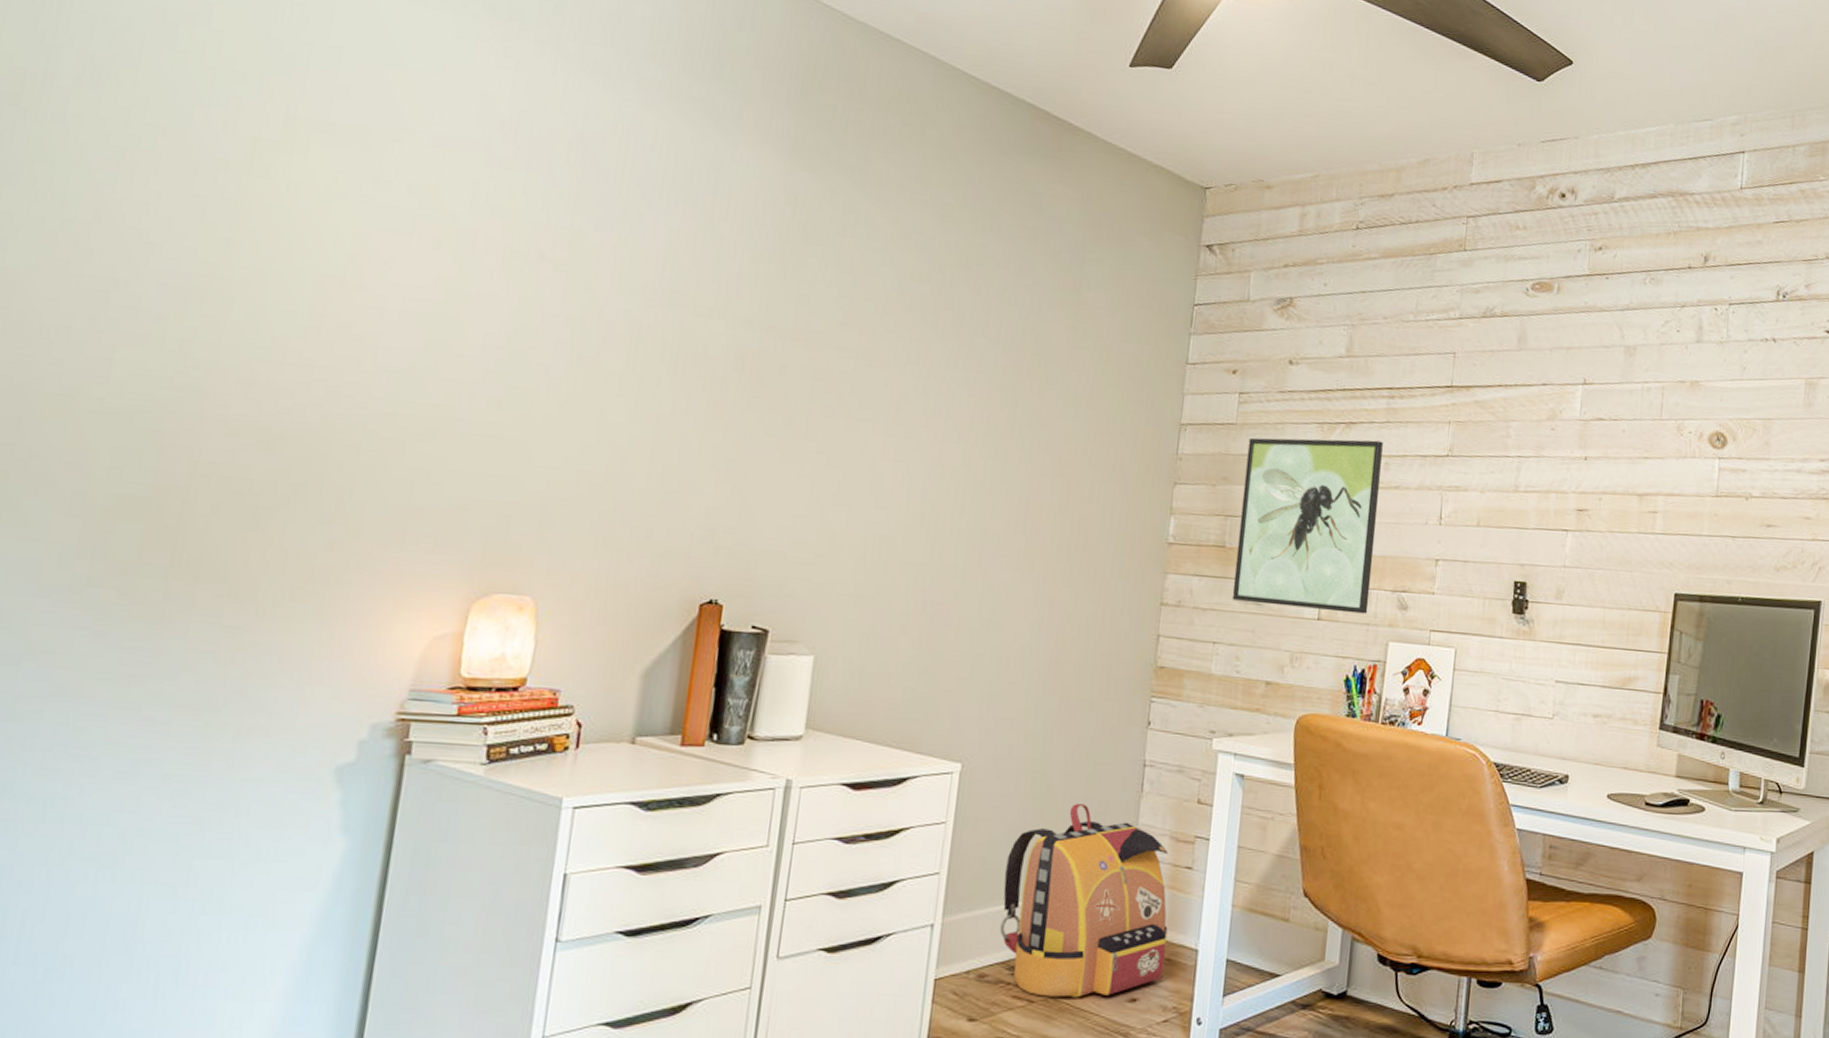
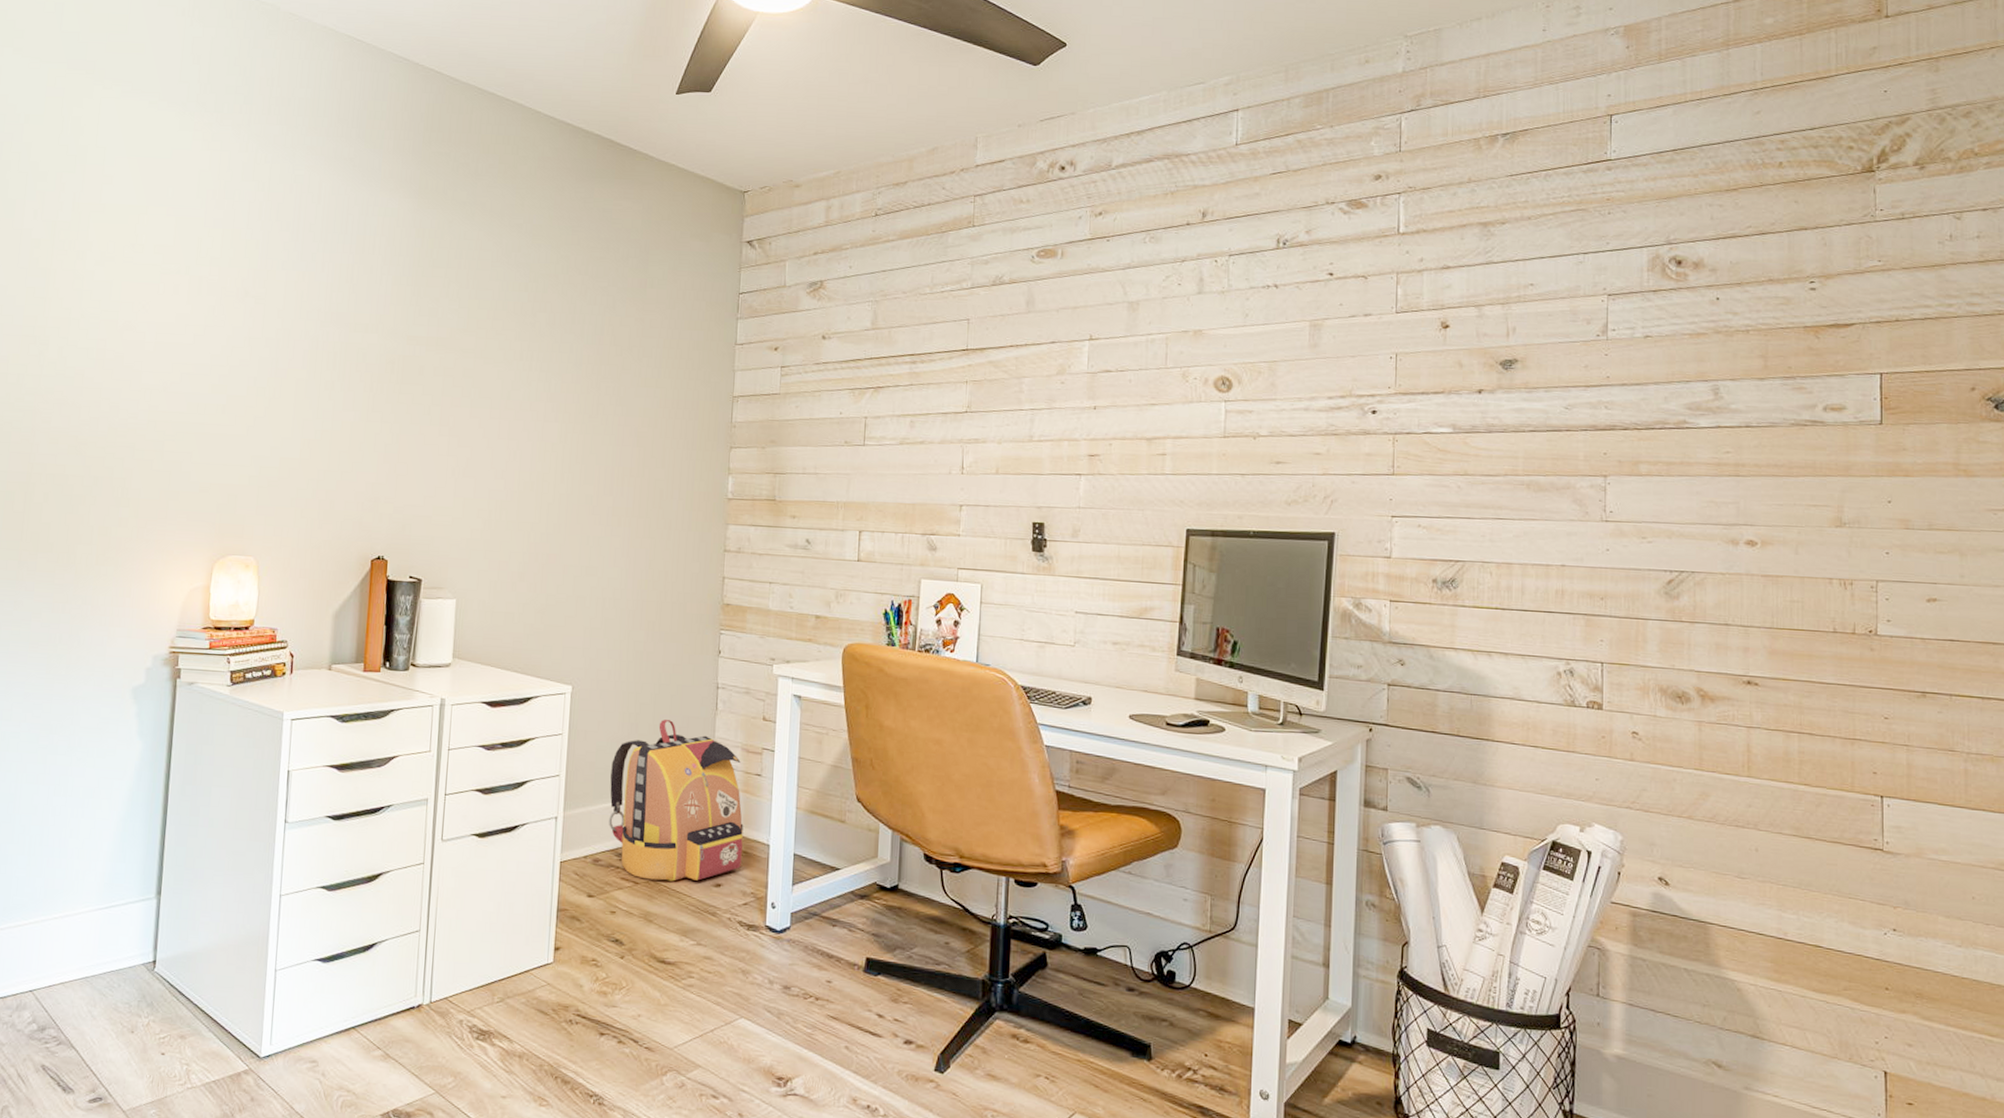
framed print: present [1231,437,1383,614] -> none [783,401,908,555]

